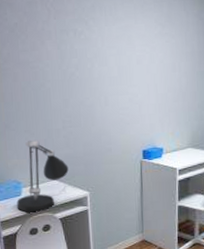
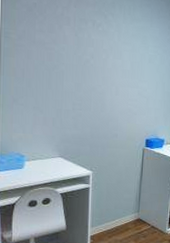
desk lamp: present [17,140,69,214] -> none [18,117,74,187]

